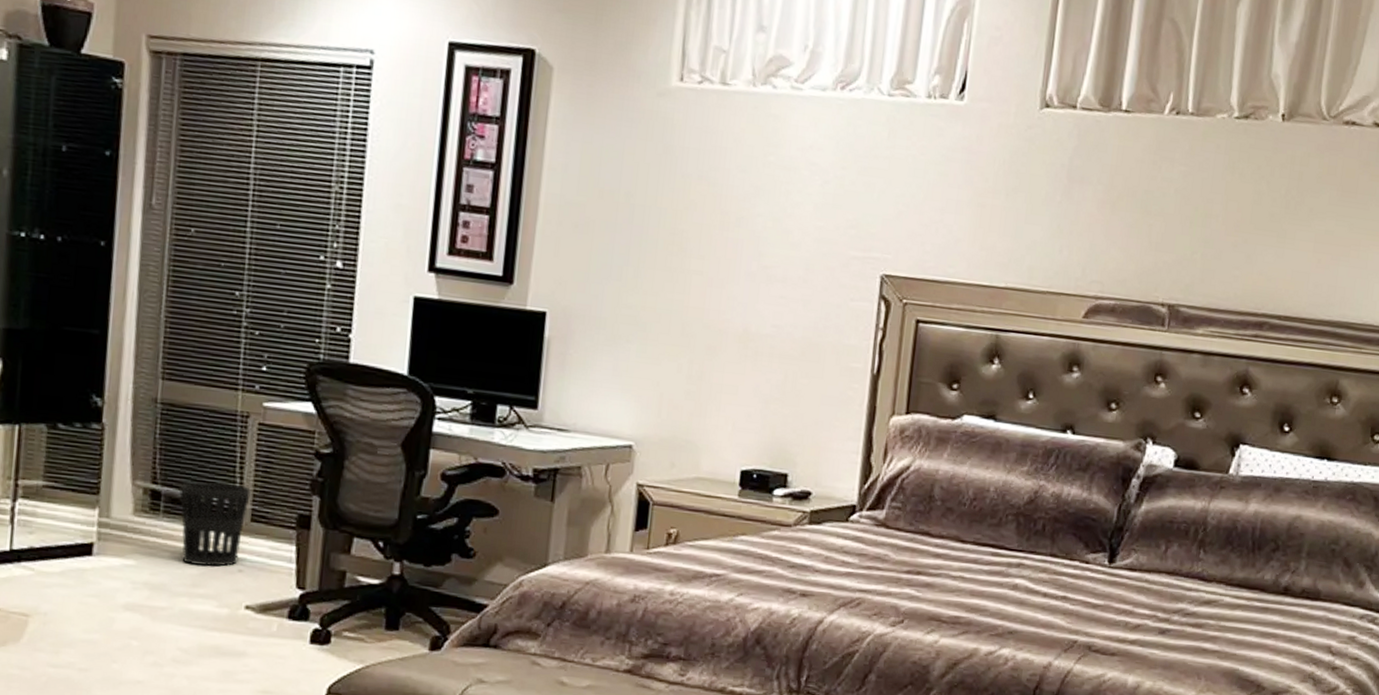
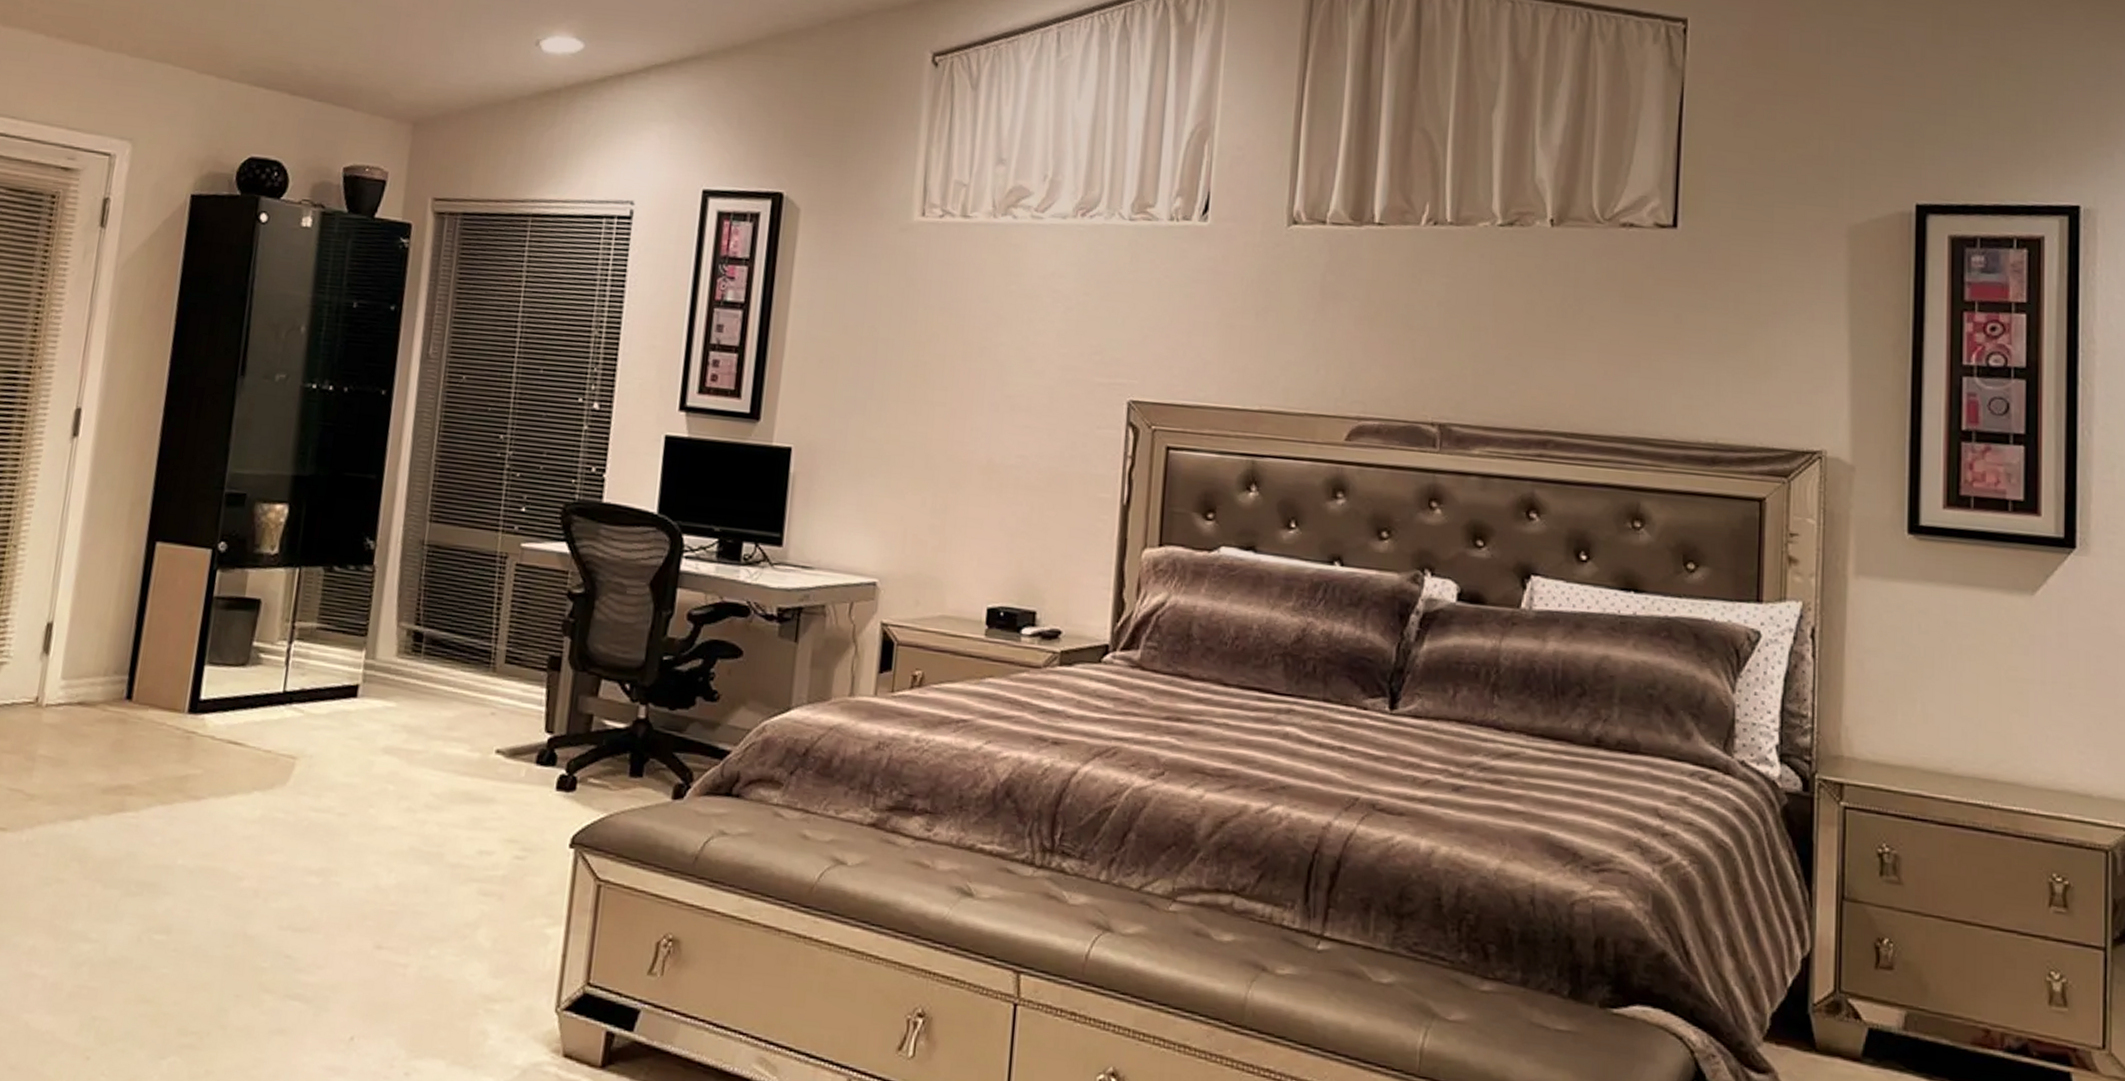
wastebasket: present [178,482,251,567] -> none [439,623,506,709]

